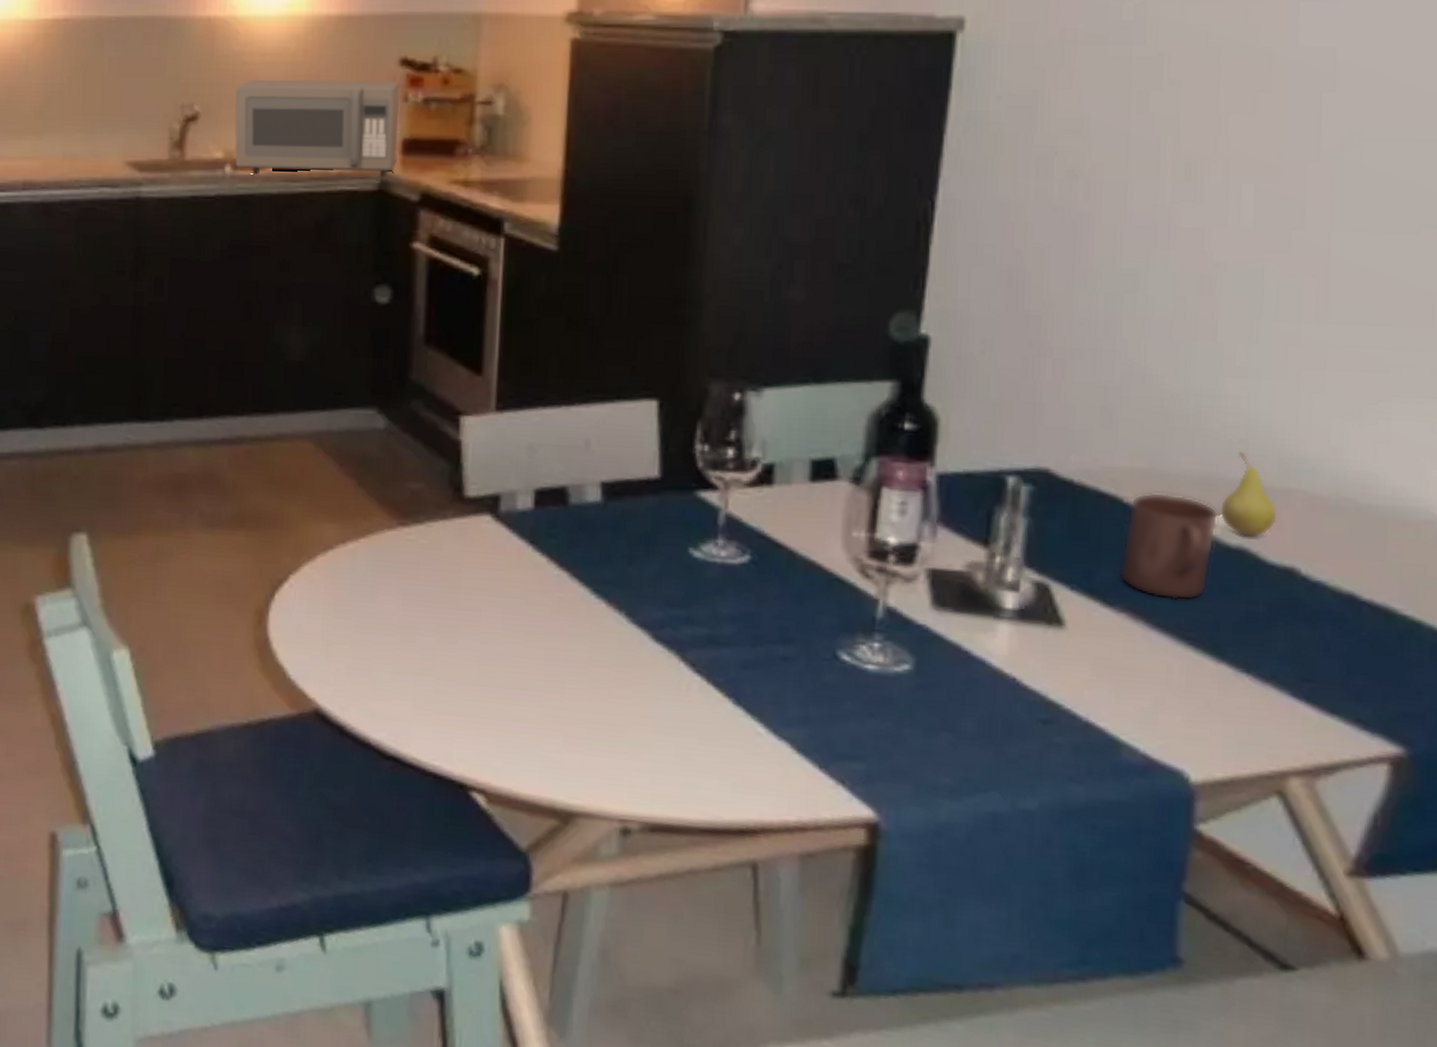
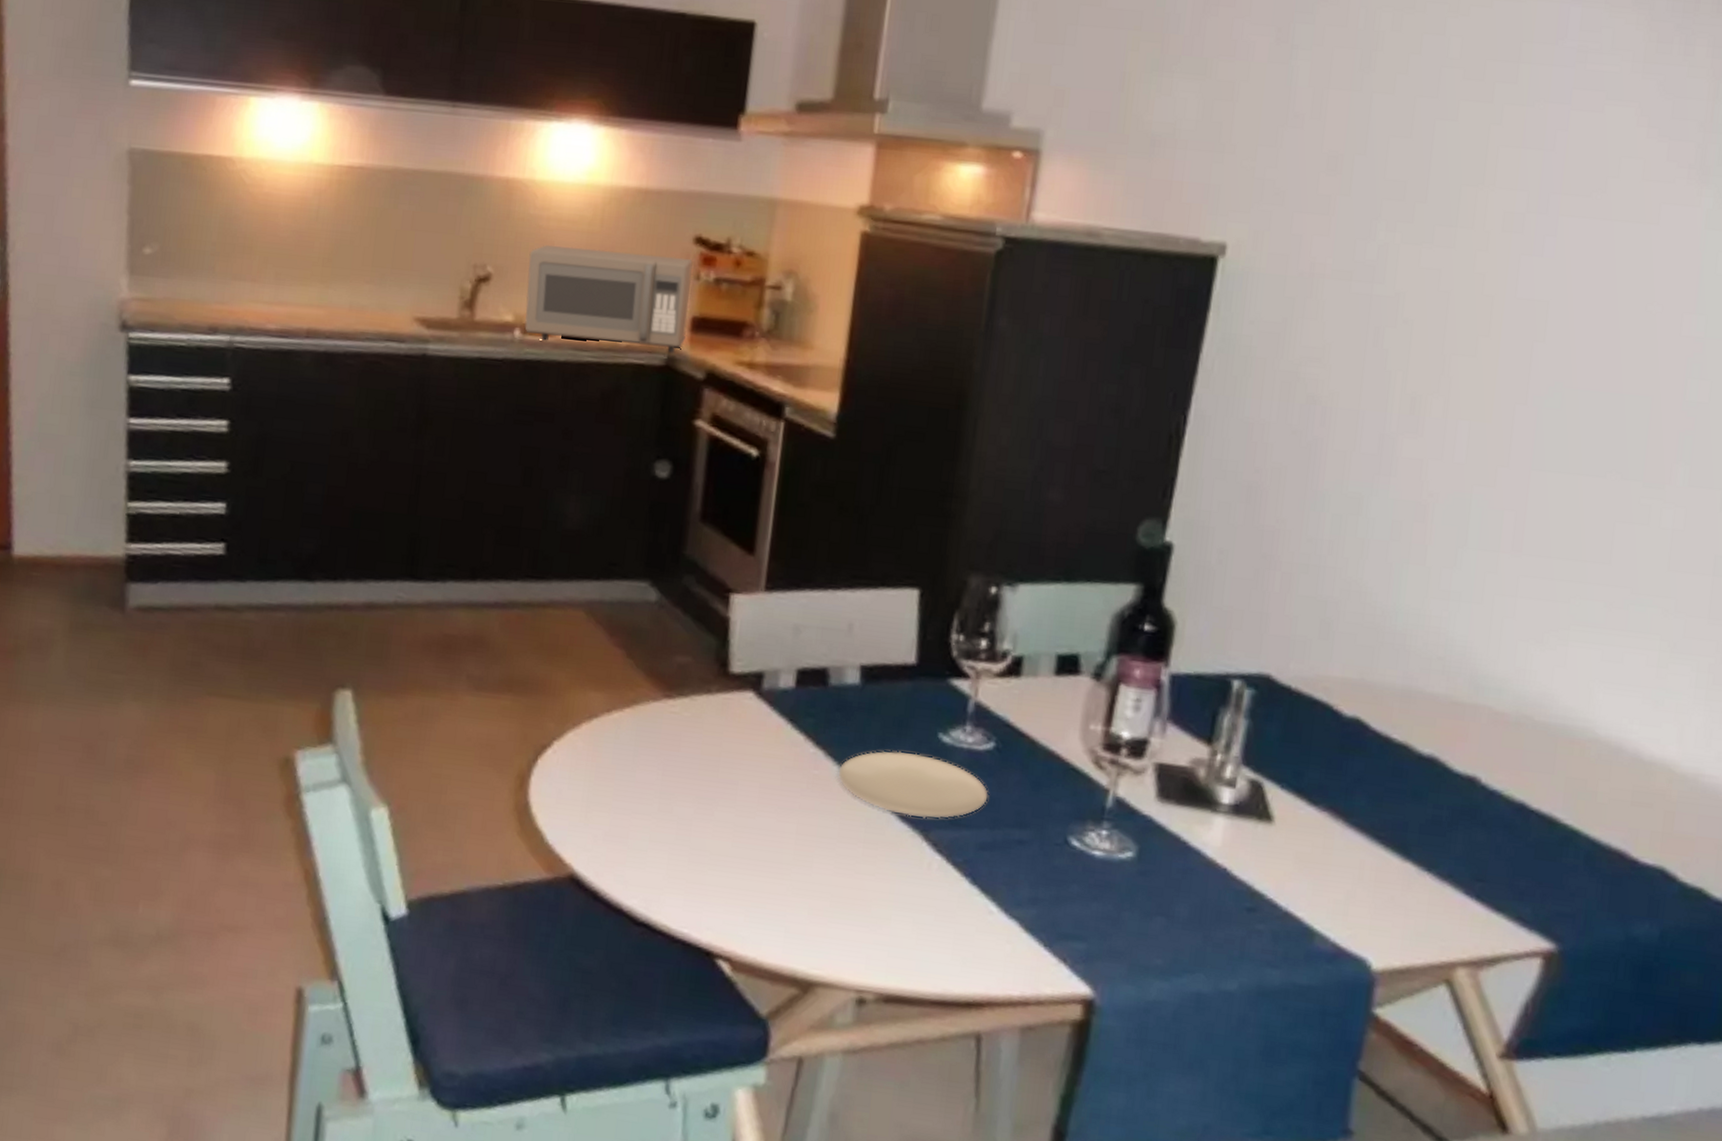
plate: none [585,569,747,638] -> present [838,750,989,819]
mug: present [1119,491,1219,601] -> none [1324,701,1415,803]
fruit: present [1219,450,1277,537] -> none [1415,667,1466,747]

